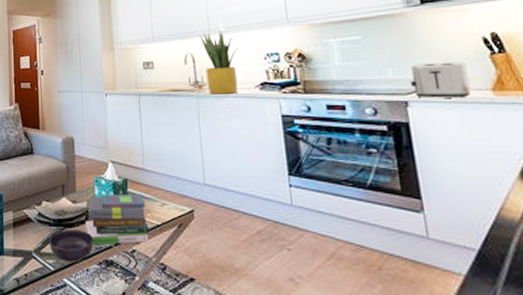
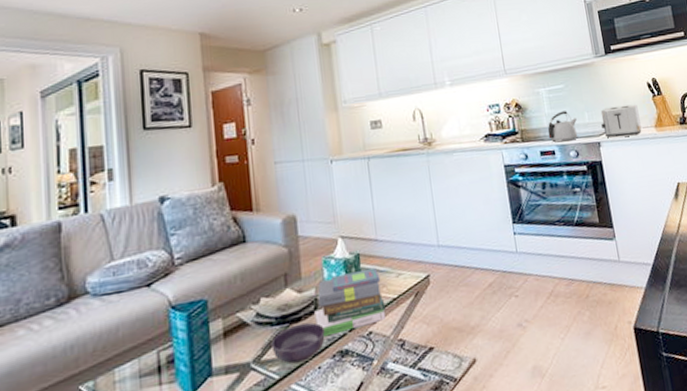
planter: present [199,30,238,94] -> none [426,84,465,151]
kettle: none [337,64,378,98] -> present [547,111,578,143]

